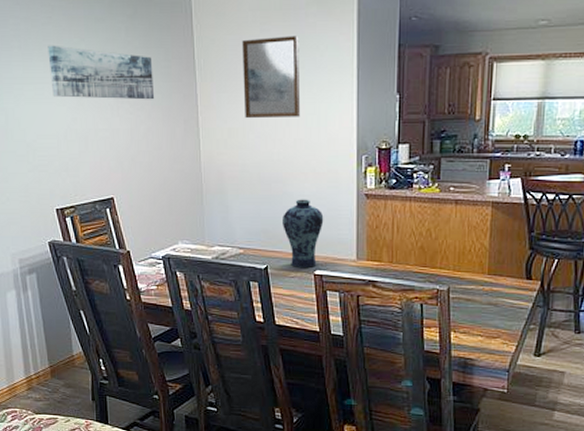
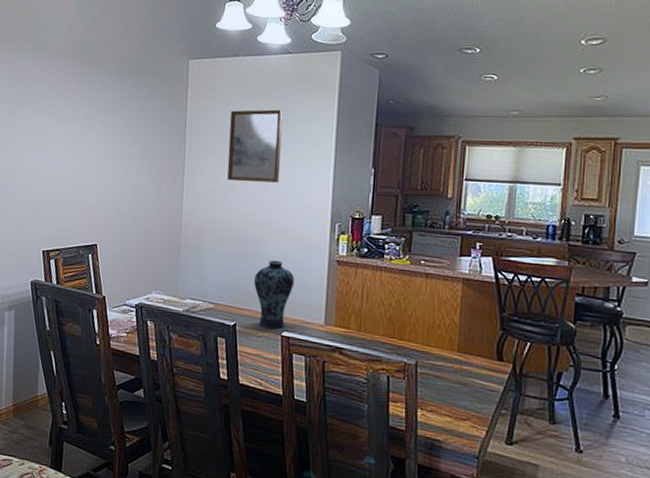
wall art: present [48,45,155,100] -> none [55,104,148,158]

